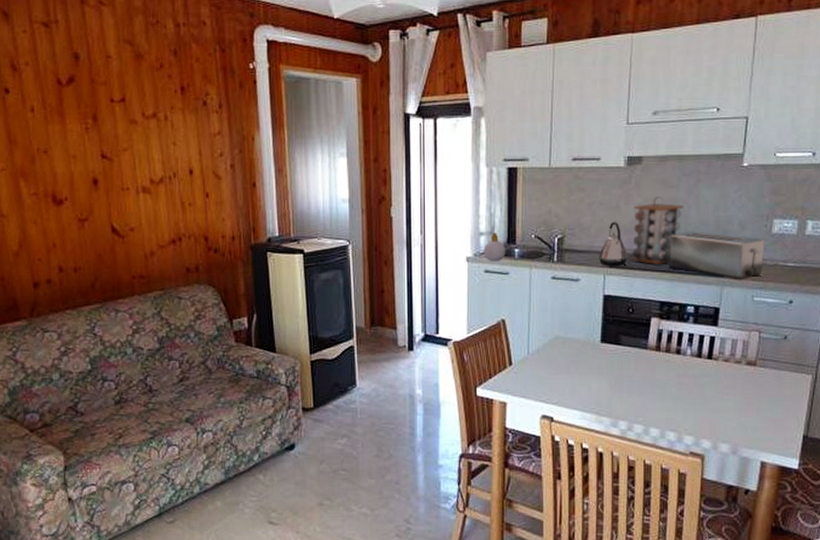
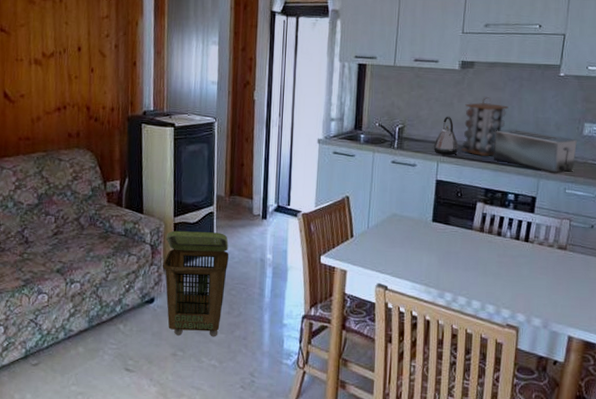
laundry basket: none [302,368,374,483] -> present [163,230,229,337]
soap bottle: present [483,232,506,262] -> none [333,119,353,145]

